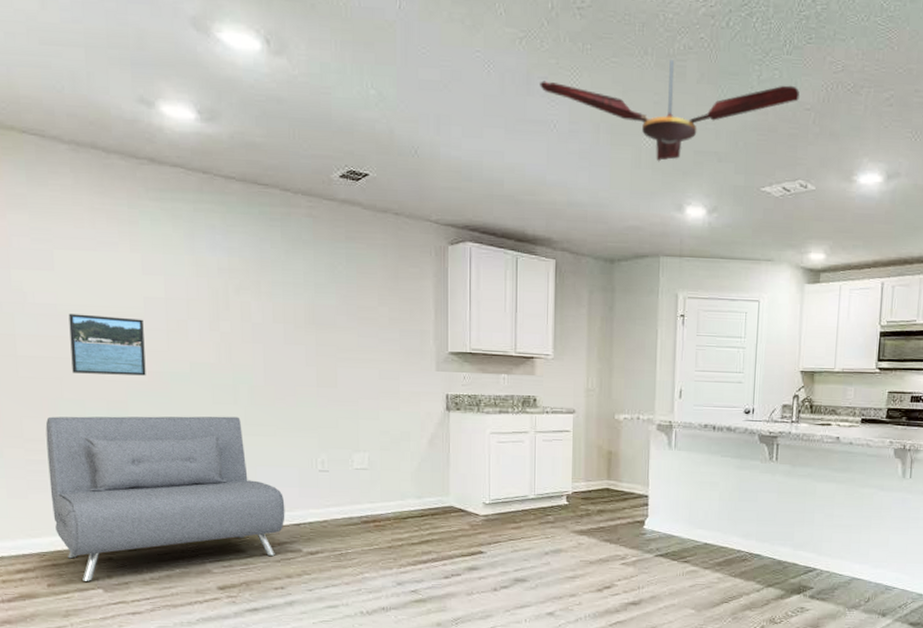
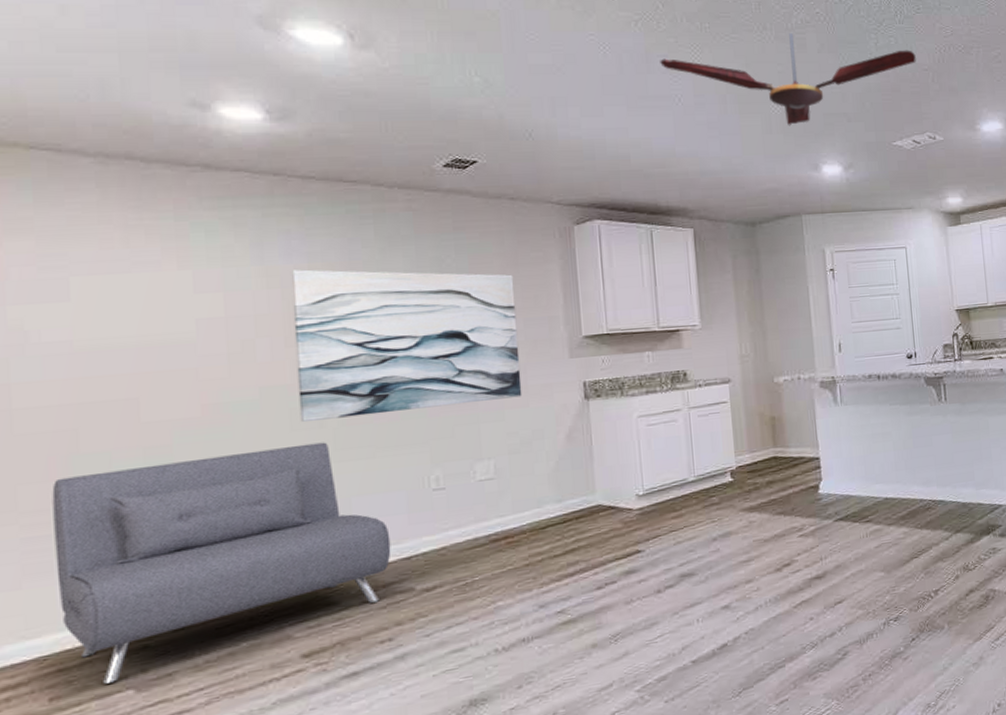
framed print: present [68,313,146,376] -> none [89,345,199,420]
wall art: none [215,262,395,401] -> present [290,269,522,422]

